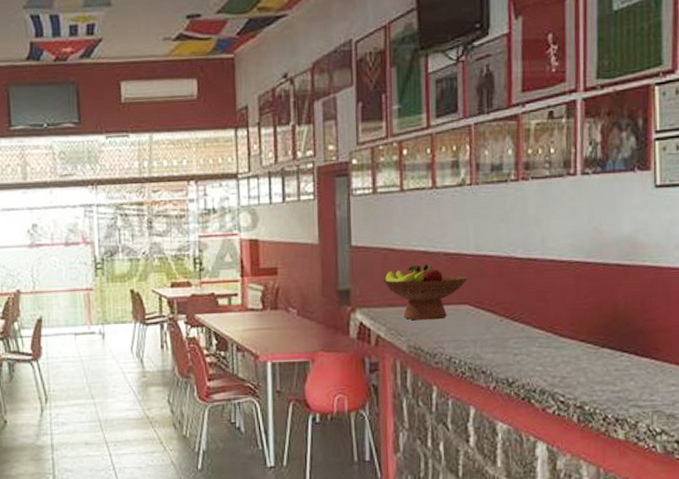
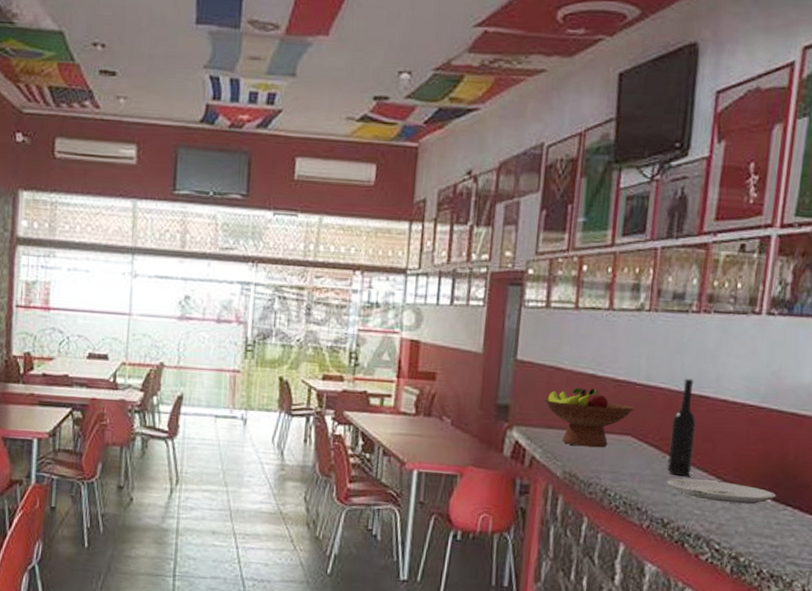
bottle: none [505,243,529,337] -> present [666,378,697,477]
plate: none [507,337,612,357] -> present [667,478,777,504]

